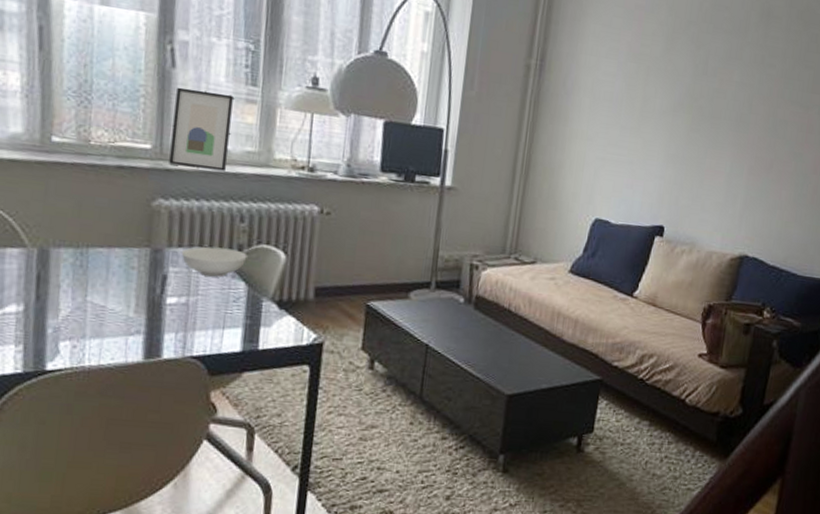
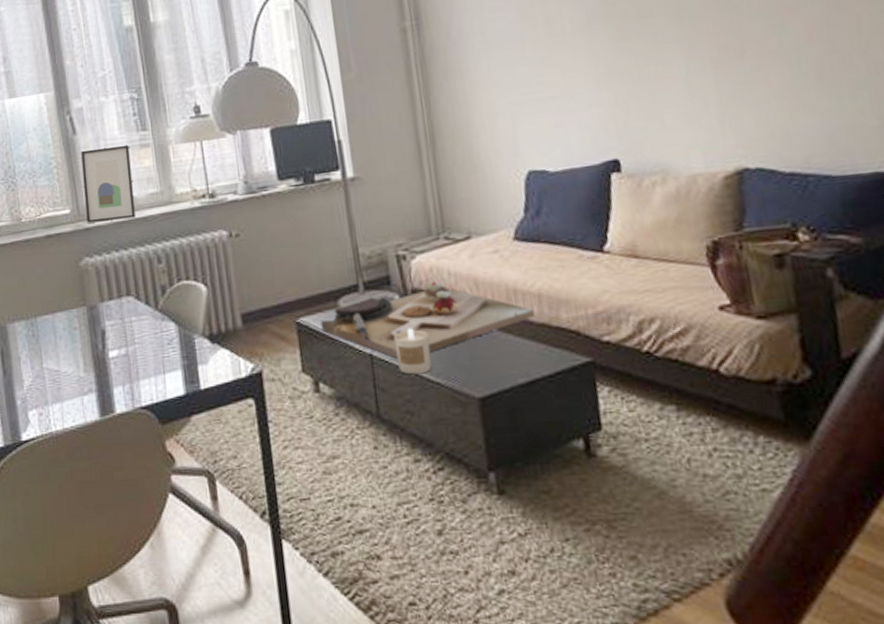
bowl: present [181,246,247,277] -> none [112,291,172,324]
decorative tray: none [388,292,570,352] -> present [320,281,535,359]
candle: none [448,328,481,368] -> present [393,328,432,375]

